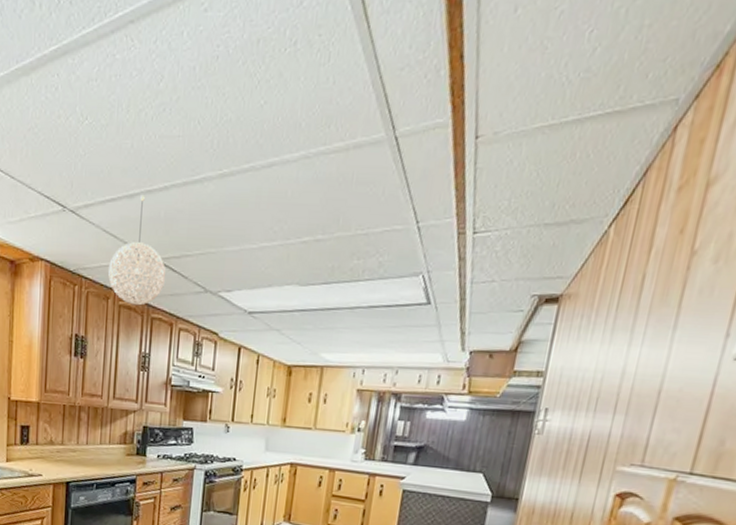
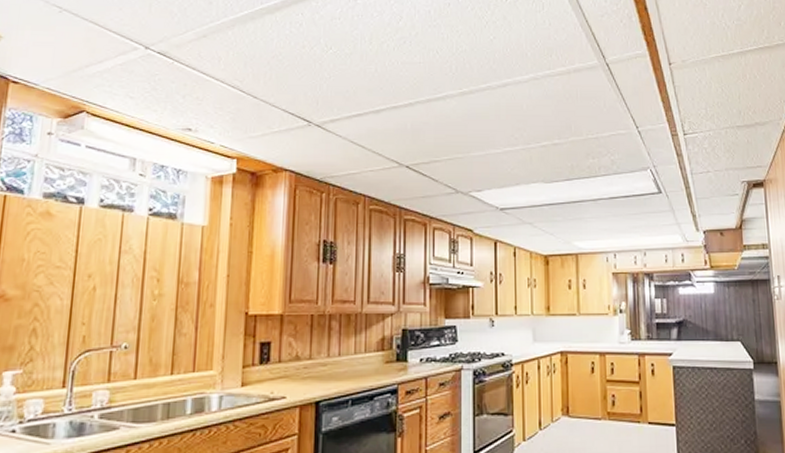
pendant light: present [108,194,166,306] -> none [357,110,417,209]

